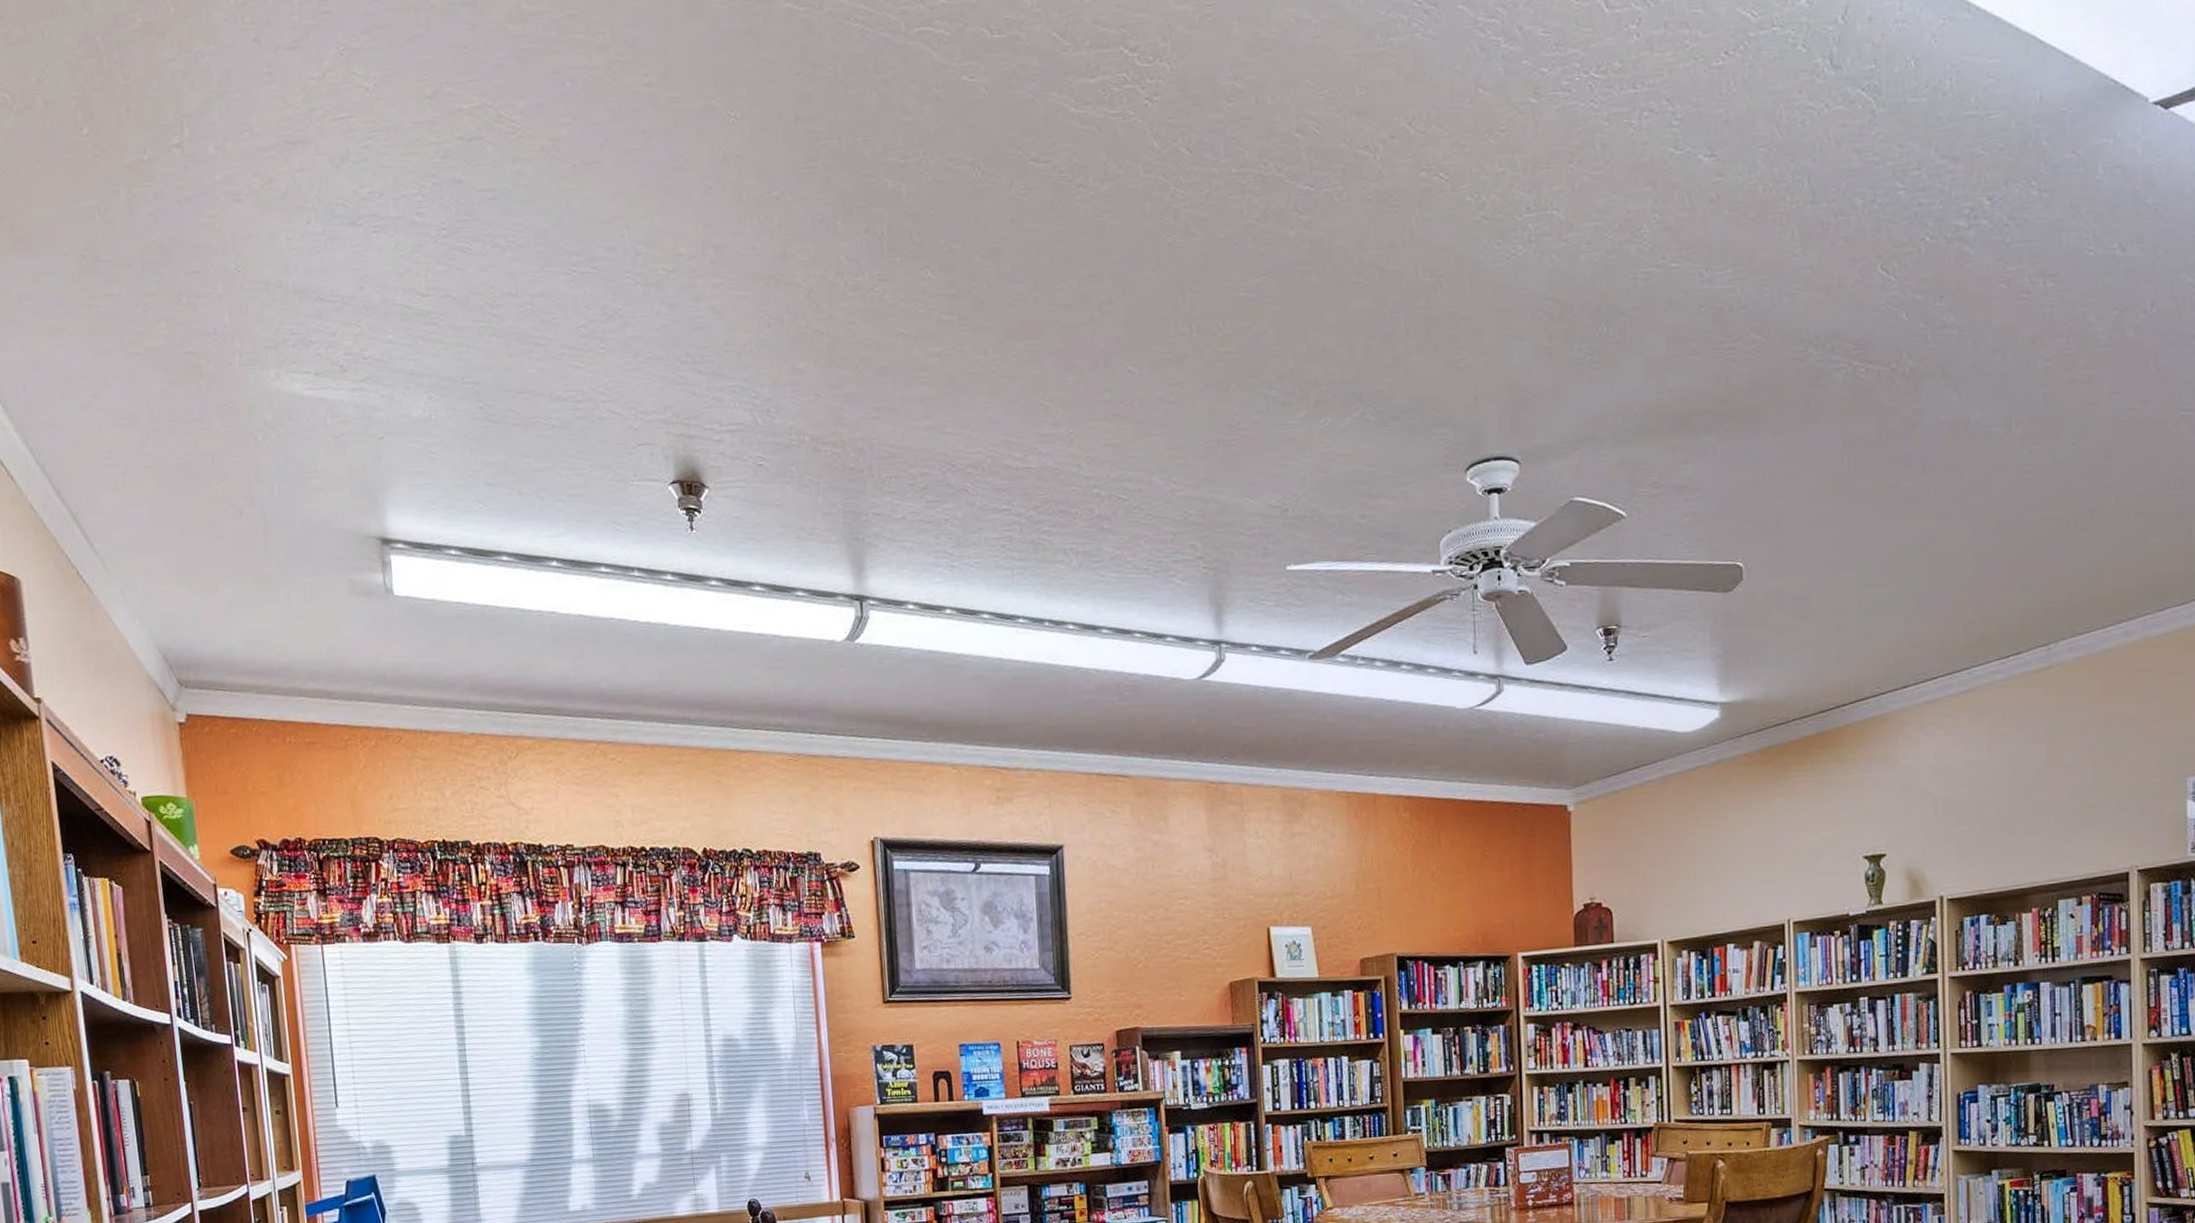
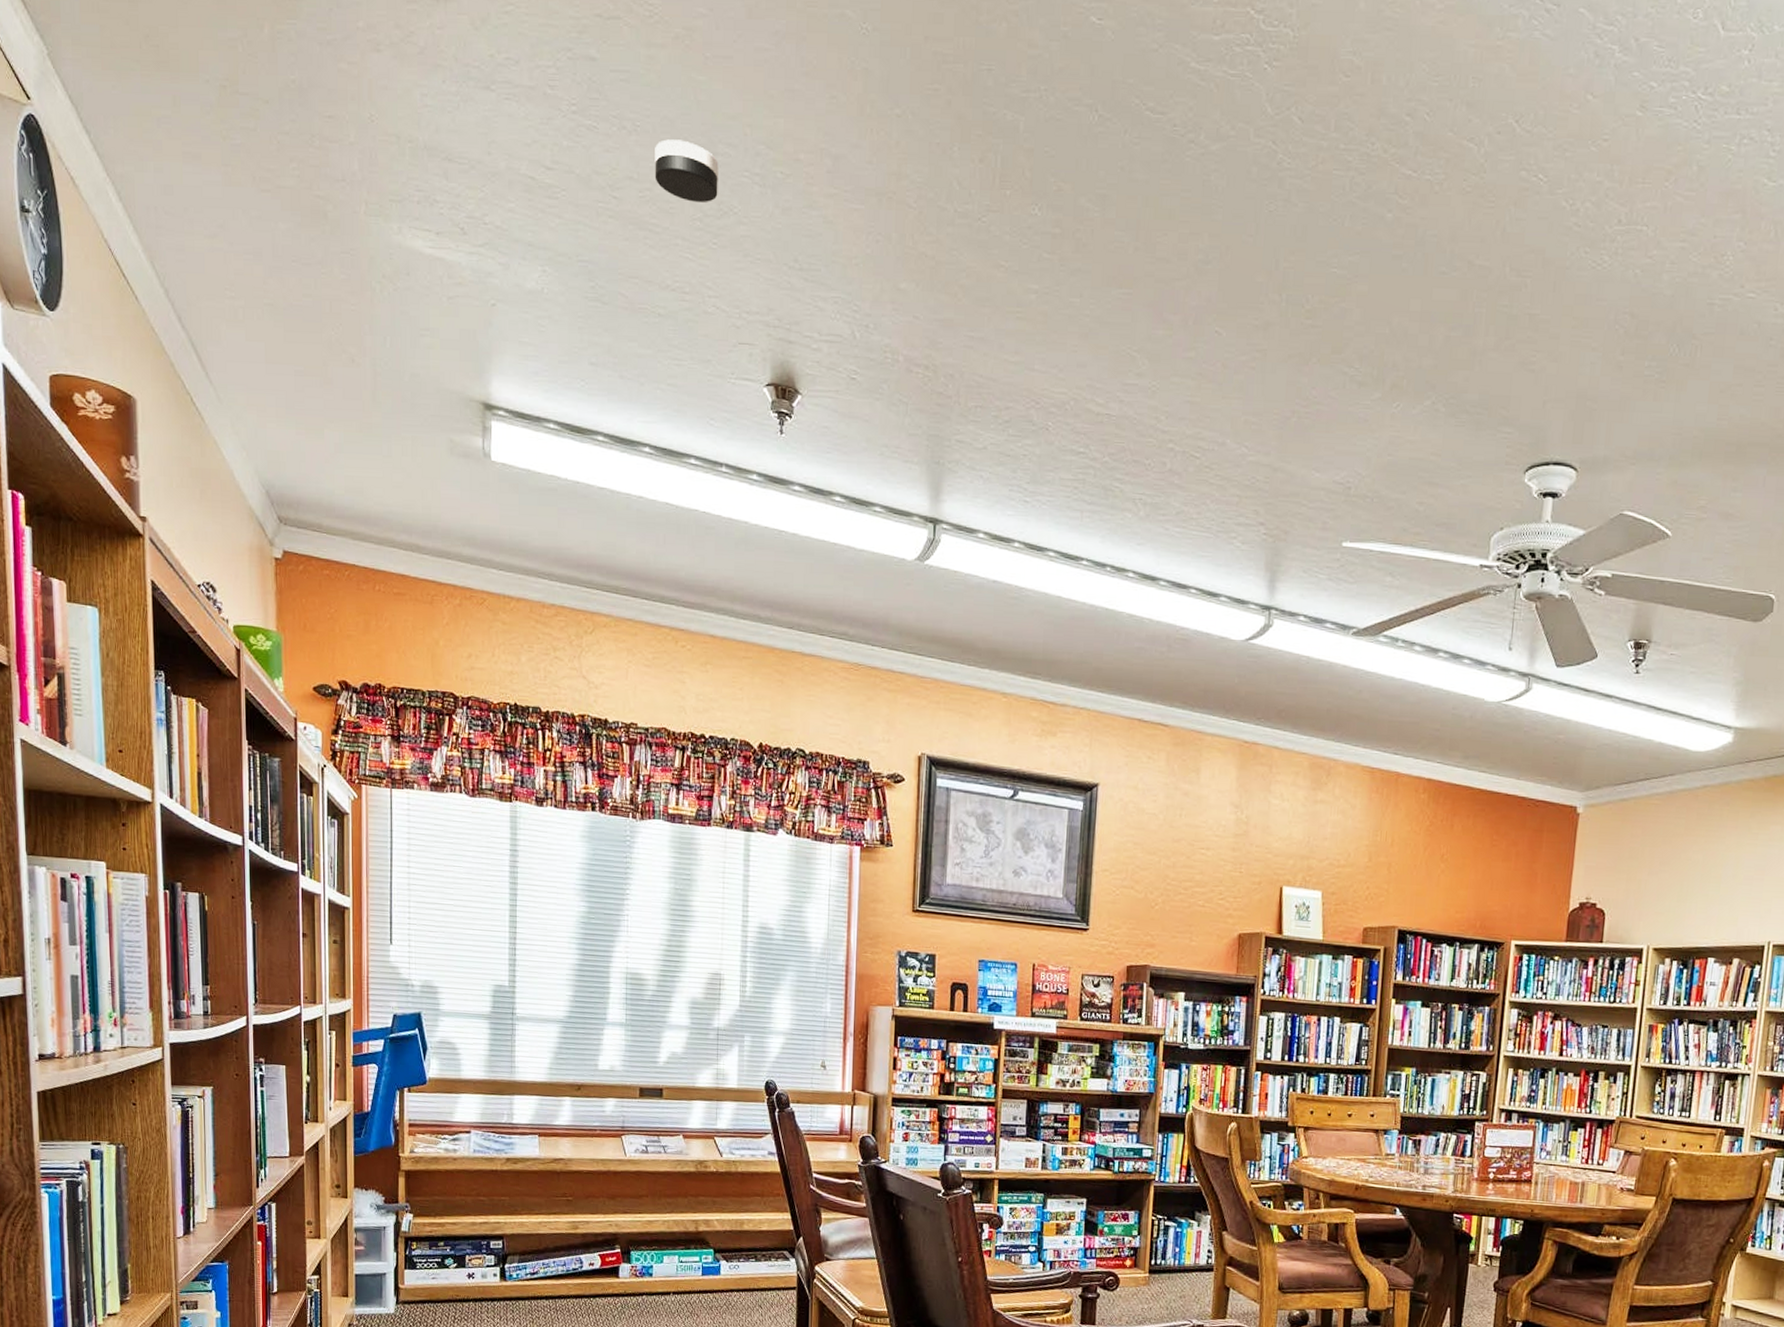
smoke detector: none [531,250,601,310] -> present [655,139,719,202]

